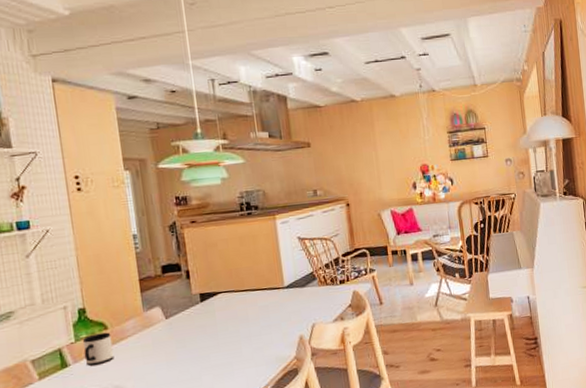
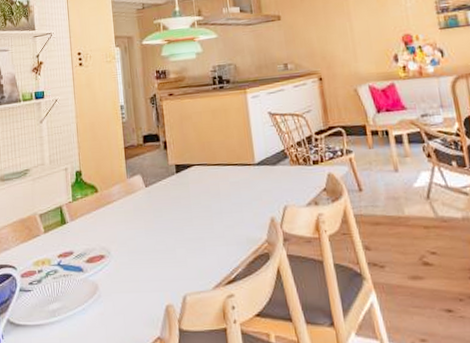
mug: present [82,332,114,366] -> none [78,195,102,225]

